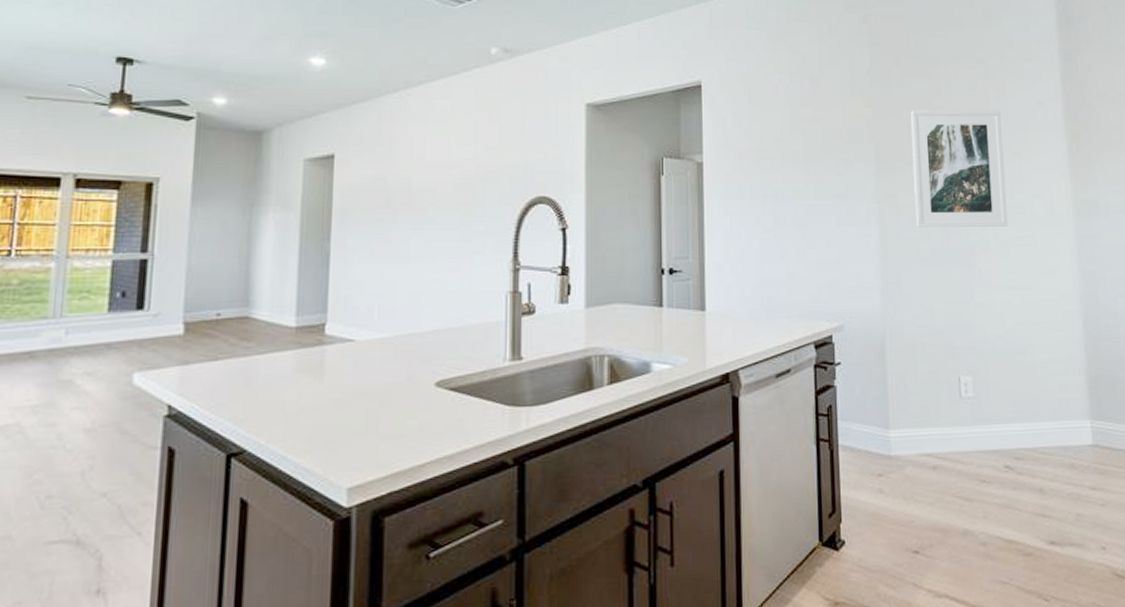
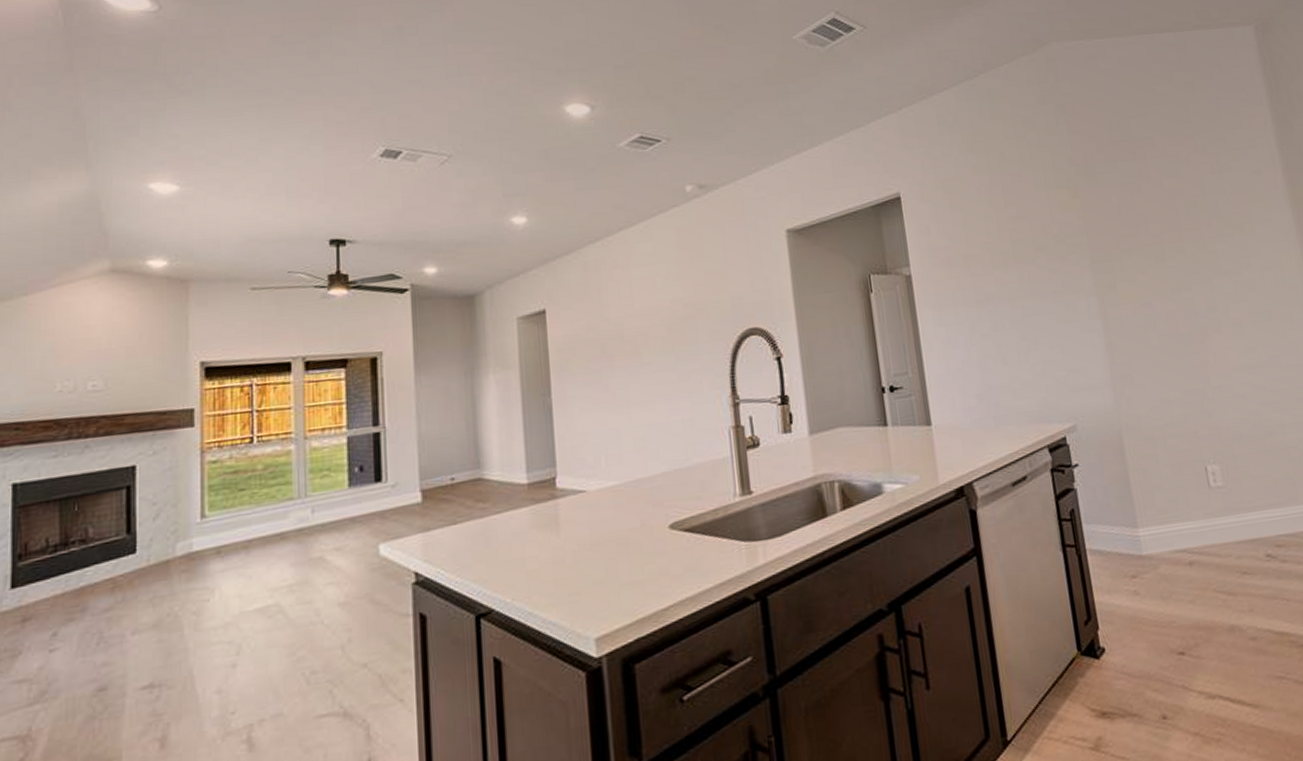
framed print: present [910,110,1008,227] -> none [1120,185,1239,316]

